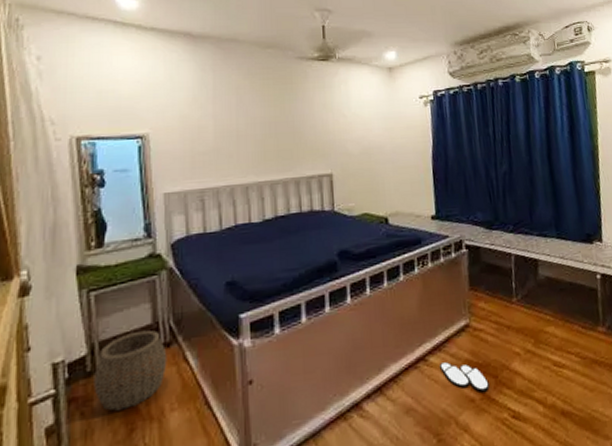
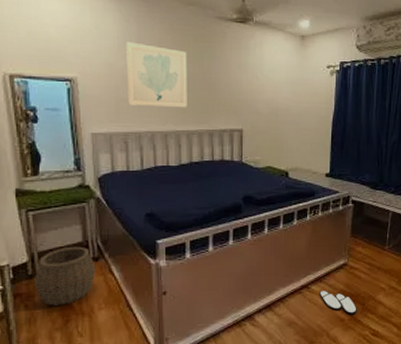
wall art: none [202,91,269,159] -> present [126,42,187,108]

